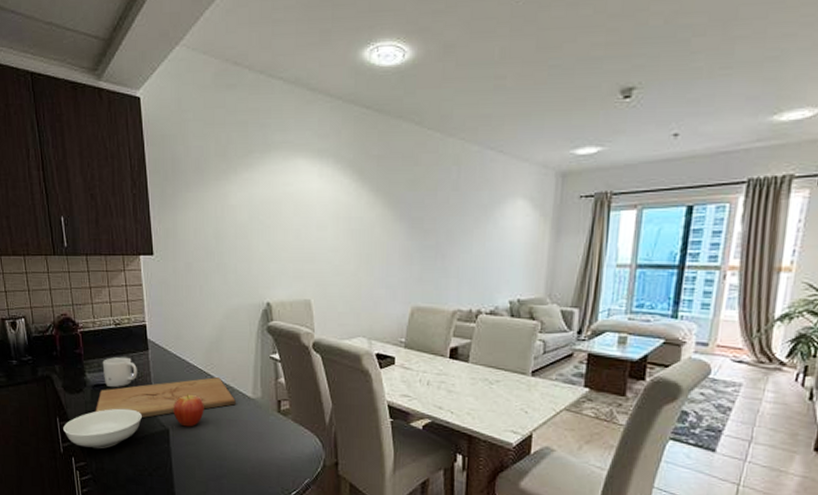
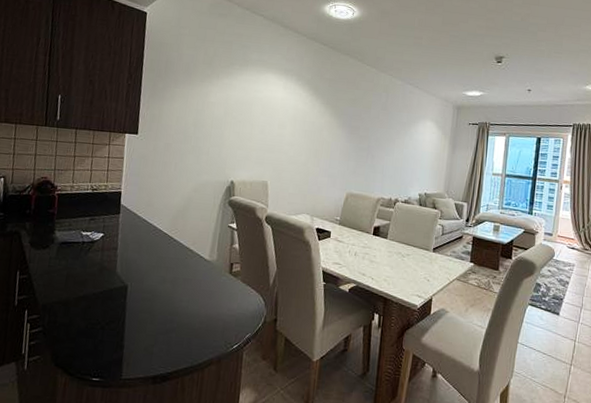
bowl: present [63,408,142,449] -> none [21,264,104,303]
cutting board: present [95,377,236,418] -> none [58,240,194,274]
mug: present [102,356,137,388] -> none [72,218,107,246]
fruit: present [173,394,204,427] -> none [134,254,164,284]

